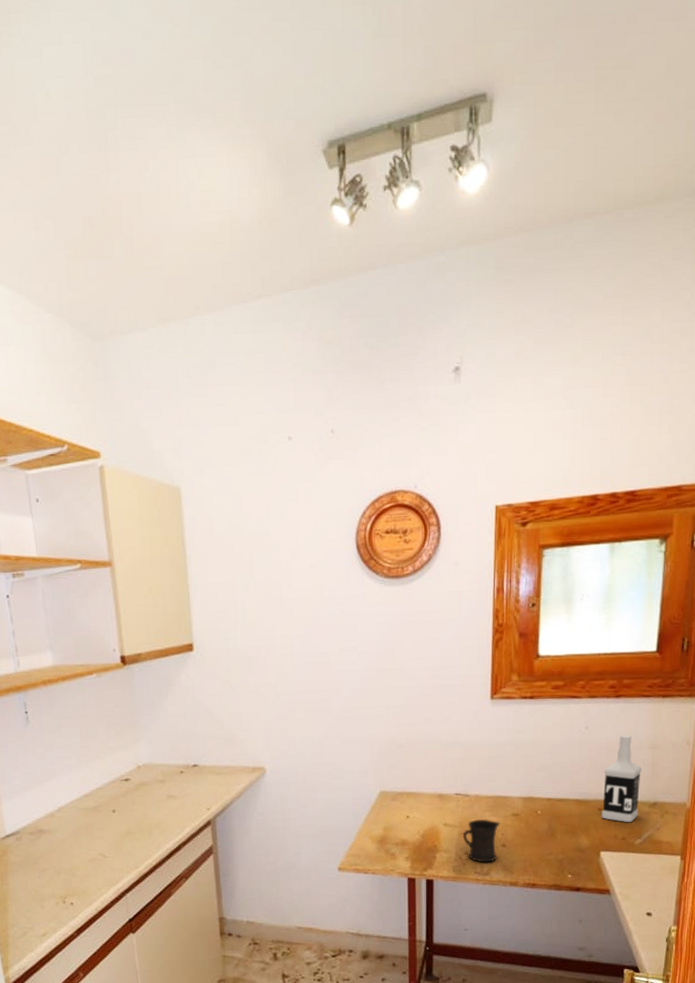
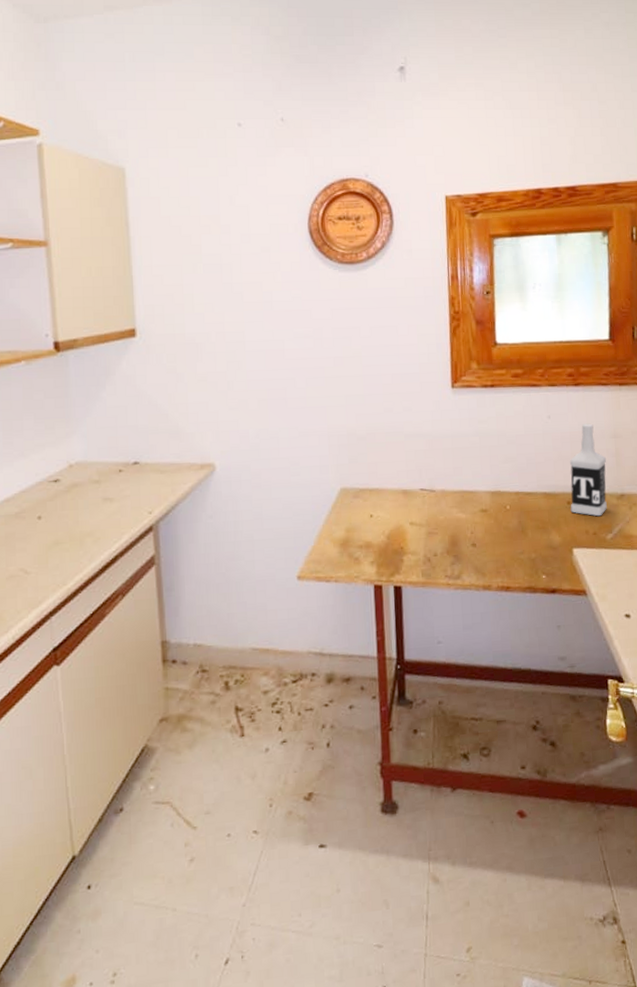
mug: present [462,819,500,863] -> none [430,516,469,565]

